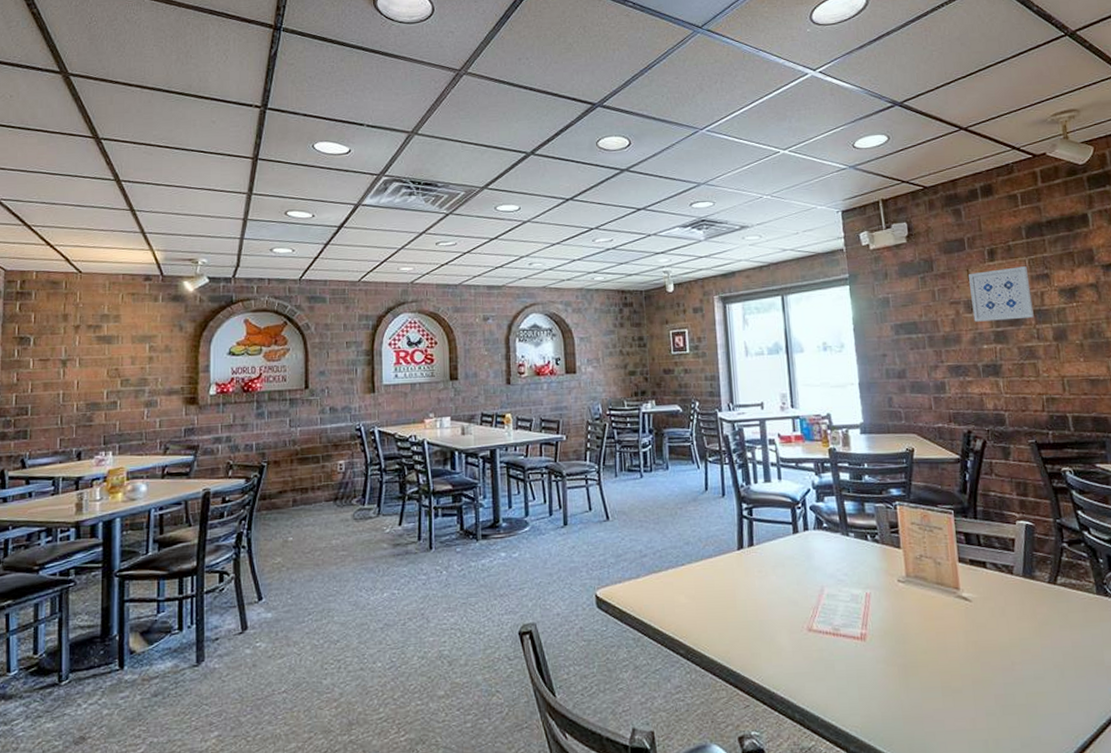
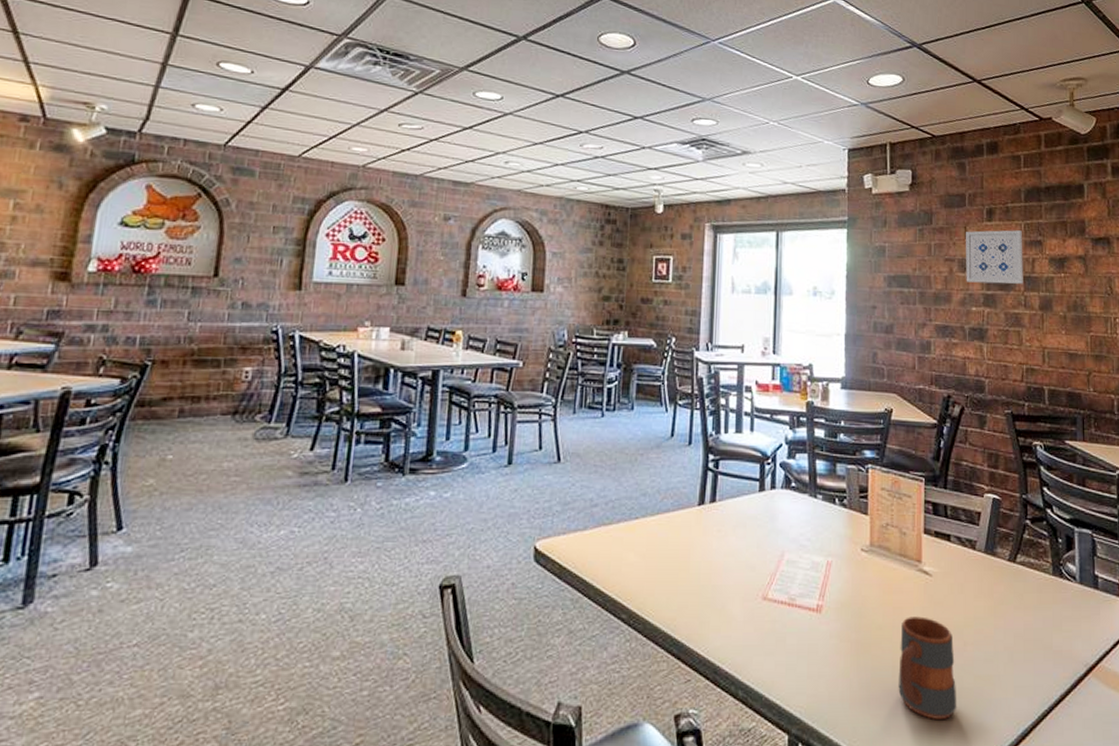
mug: none [946,639,1012,736] -> present [898,616,957,721]

